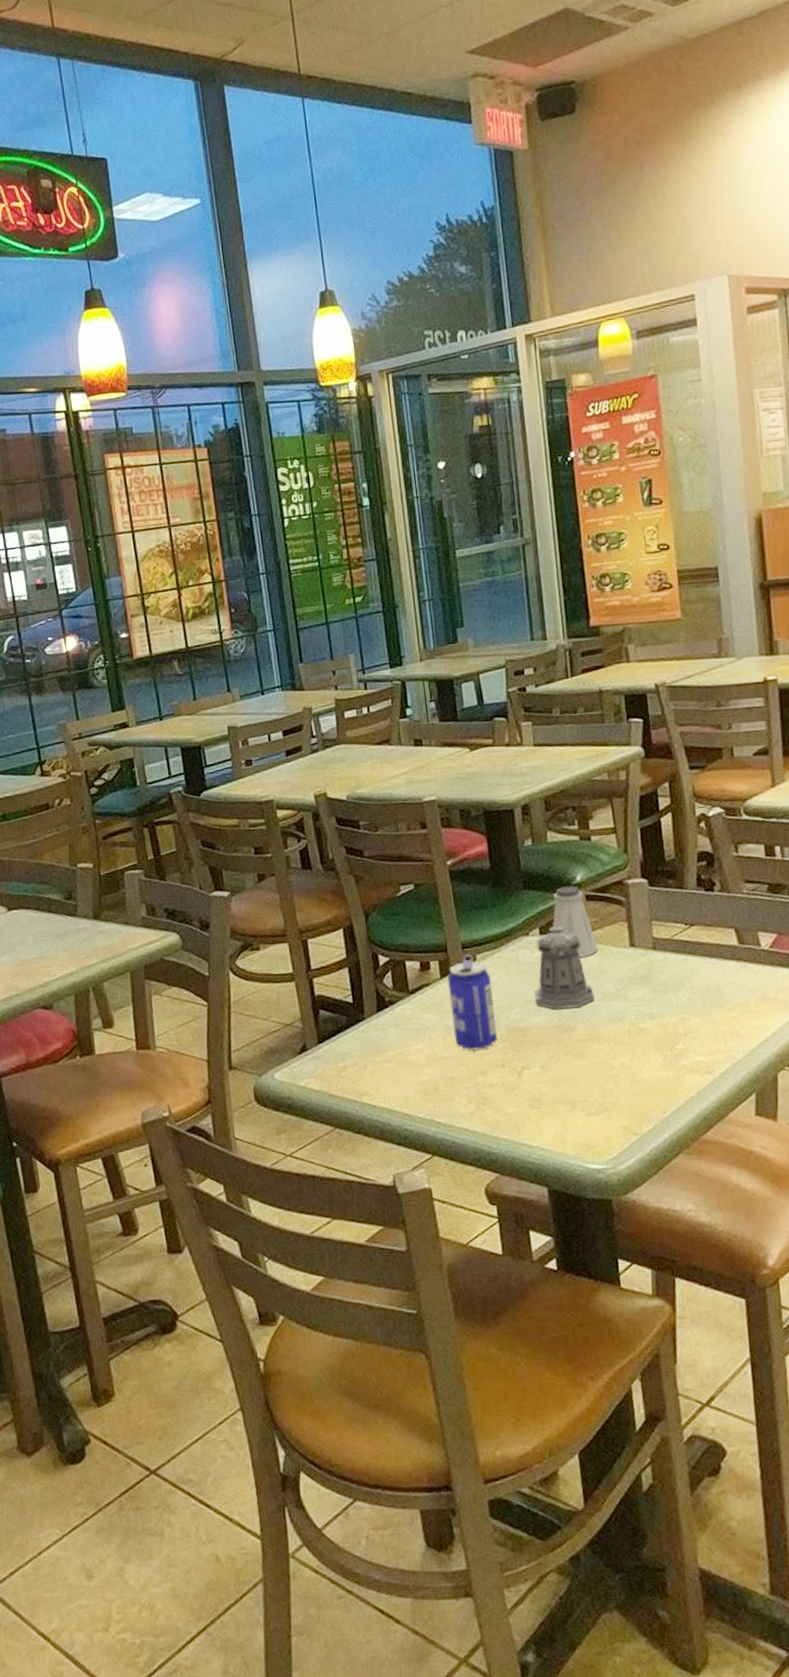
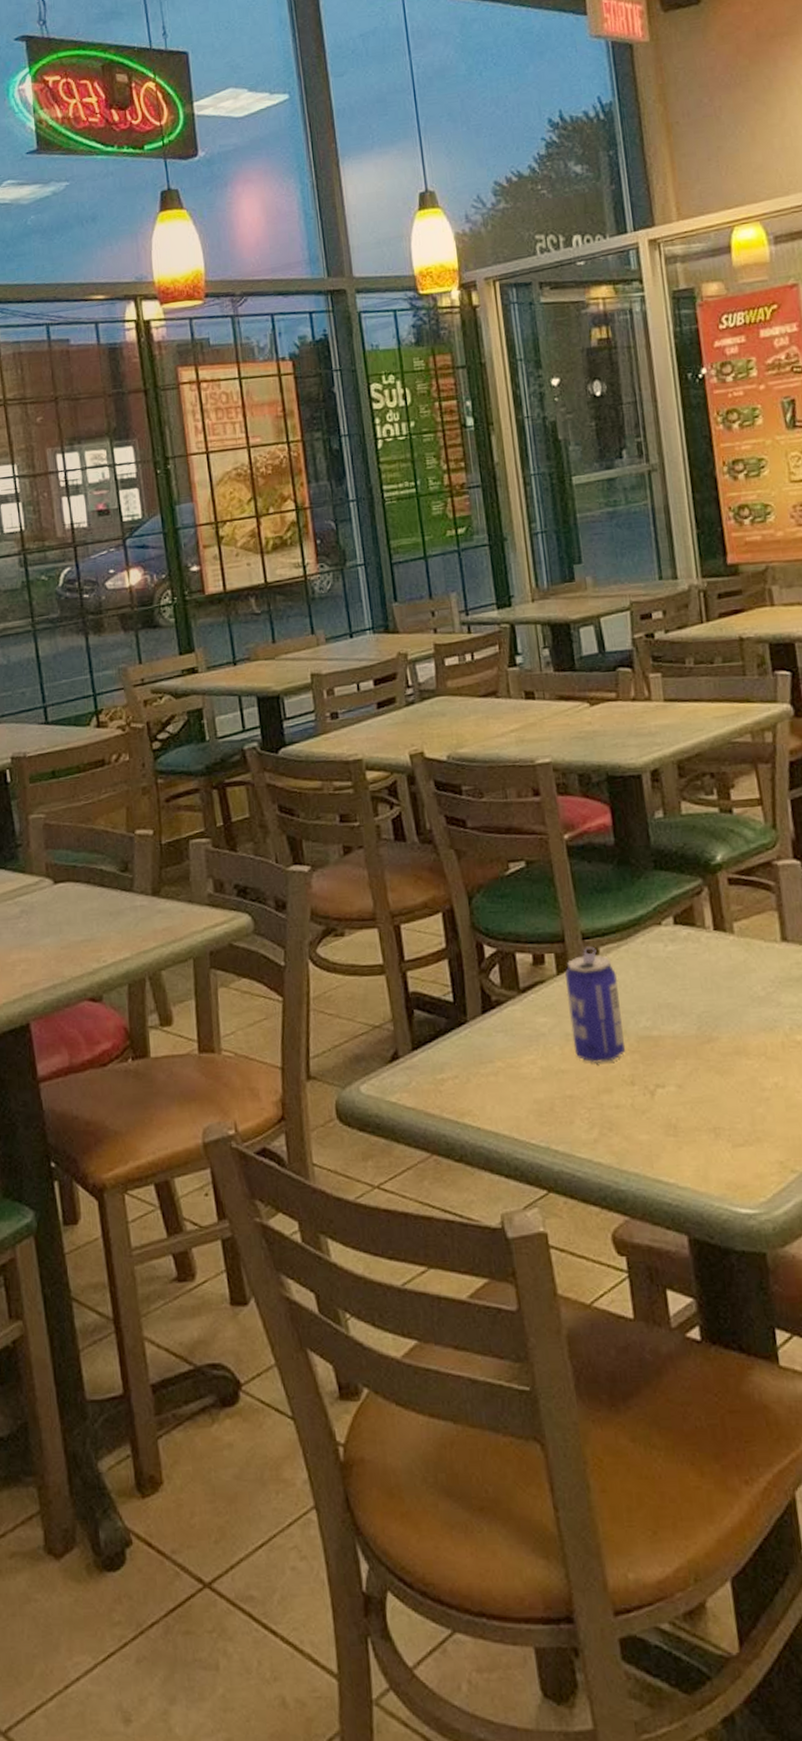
pepper shaker: present [535,926,594,1009] -> none [669,914,740,1015]
saltshaker: present [552,886,599,957] -> none [689,867,744,953]

